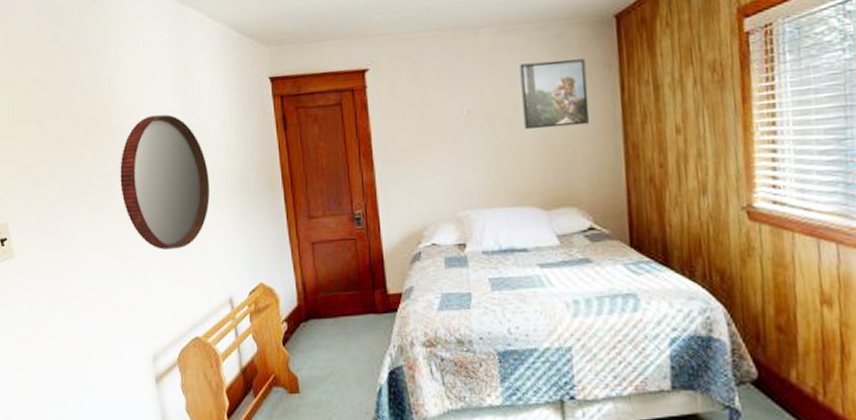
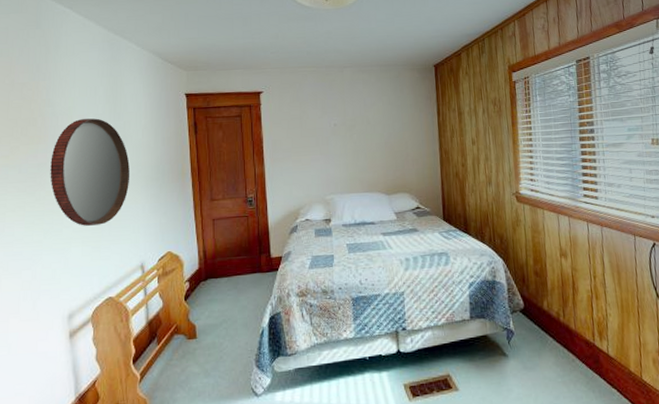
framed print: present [520,59,590,130] -> none [371,92,418,139]

